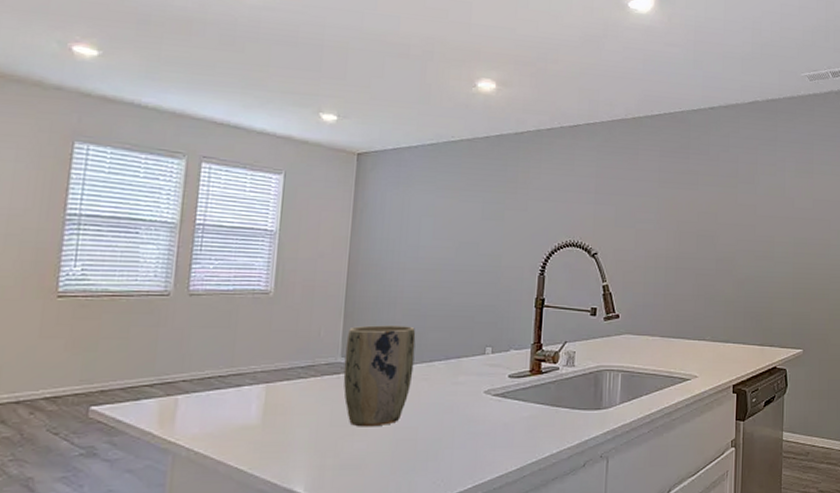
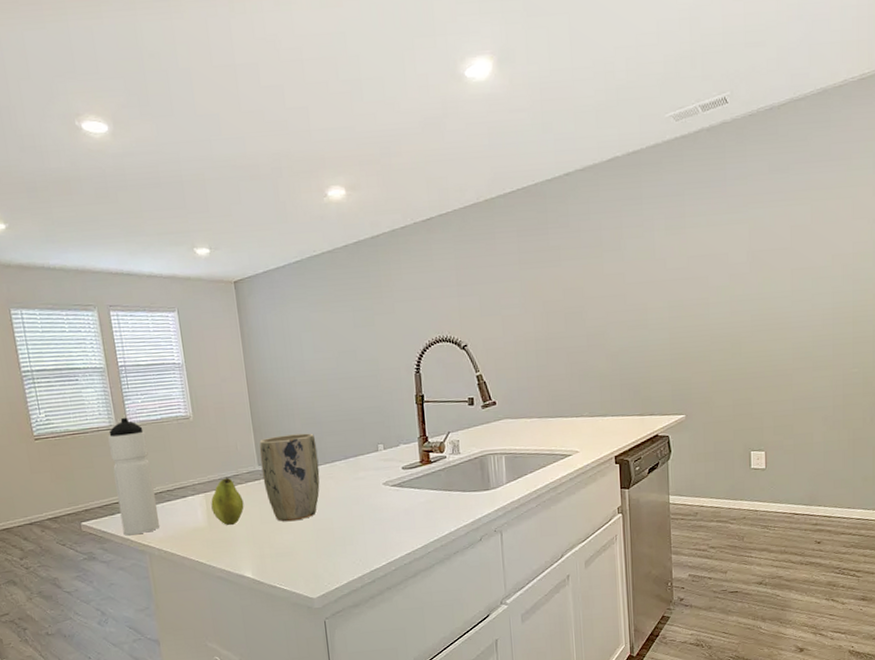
water bottle: none [145,283,209,429] -> present [108,417,160,536]
fruit: none [271,366,314,427] -> present [211,477,244,526]

